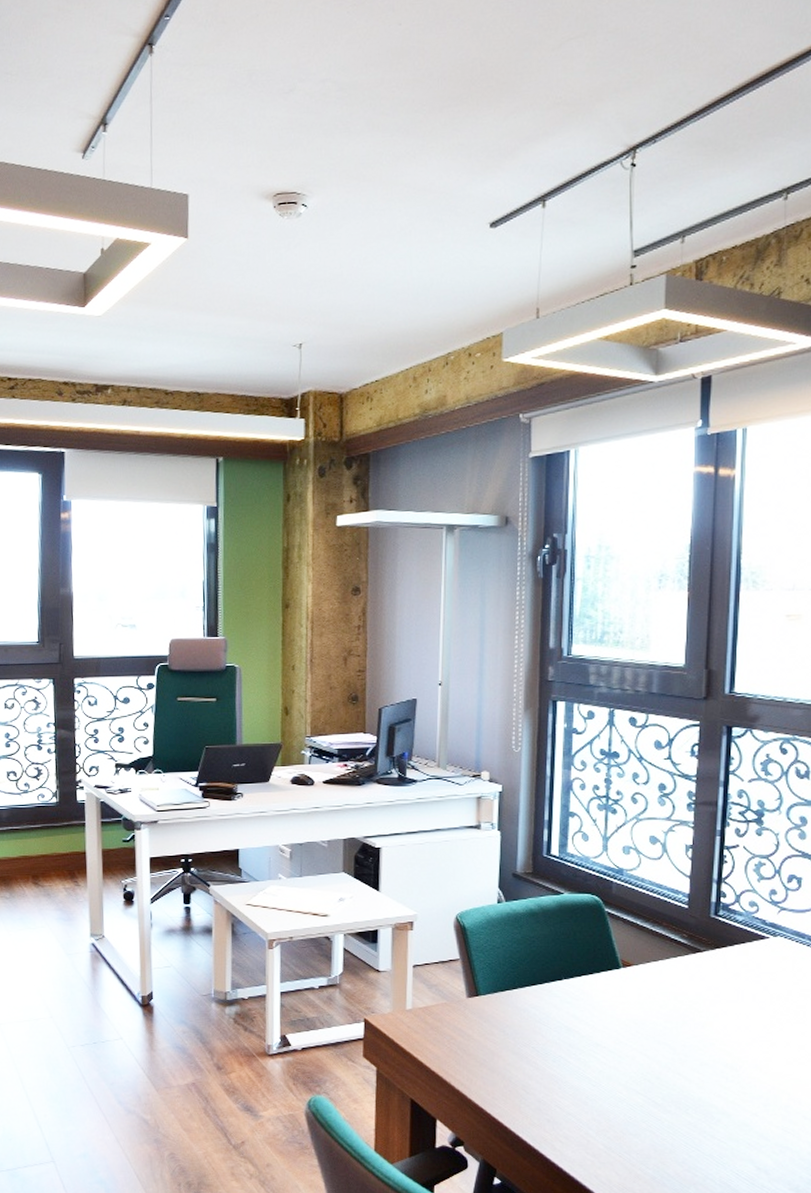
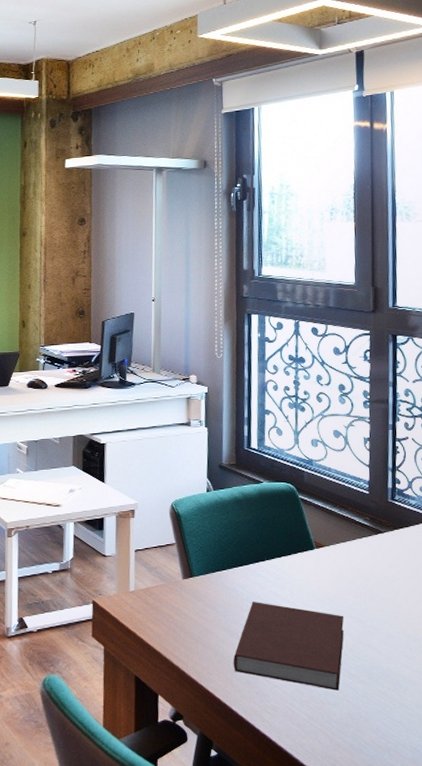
notebook: none [522,1024,652,1120] -> present [233,602,344,691]

